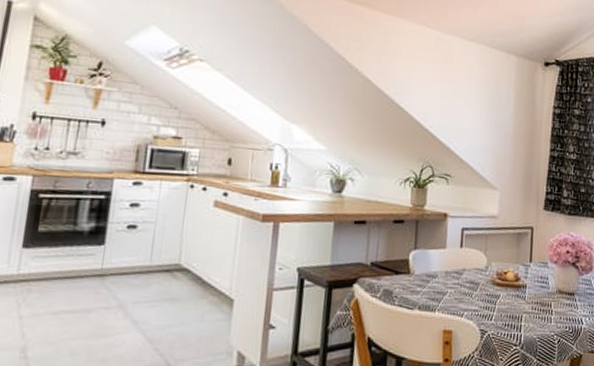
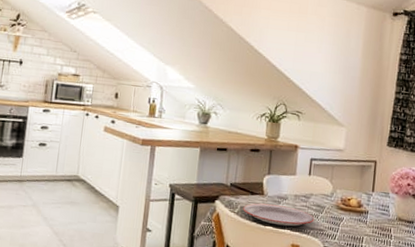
plate: none [386,284,468,309] -> present [243,203,315,227]

